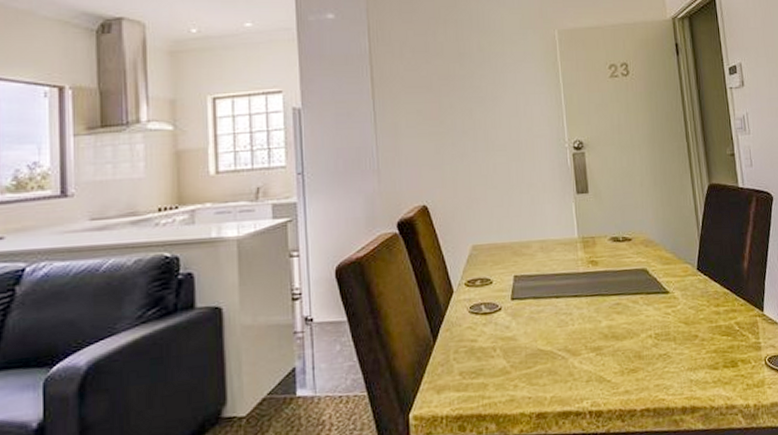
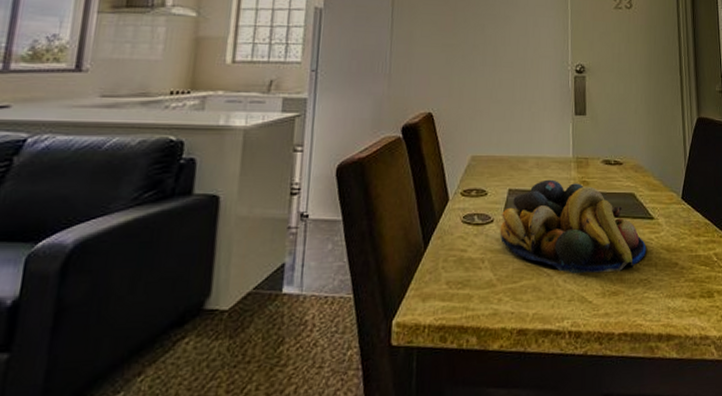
fruit bowl: none [509,262,664,355] -> present [500,179,647,274]

